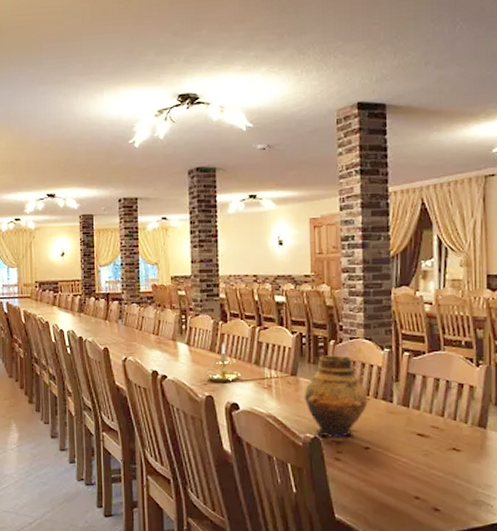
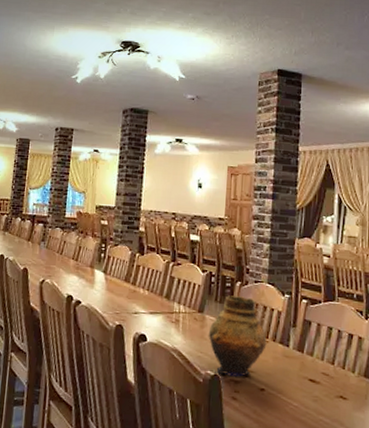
candle holder: present [202,343,241,381] -> none [115,274,151,312]

